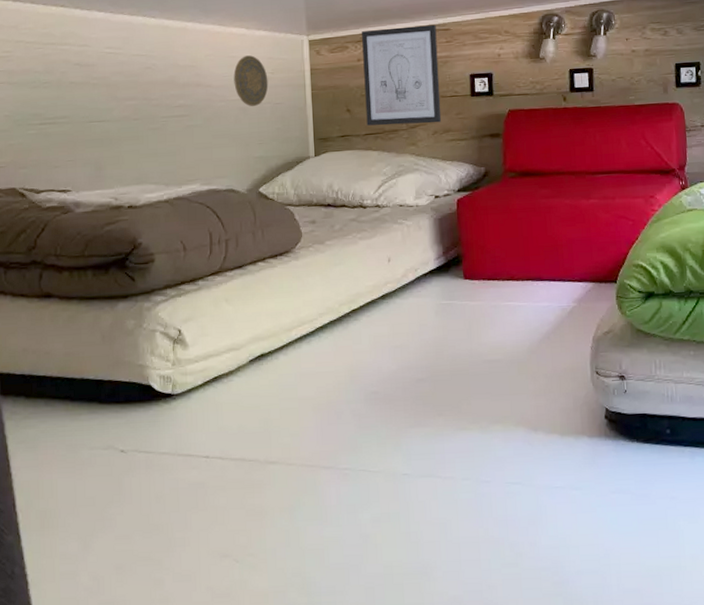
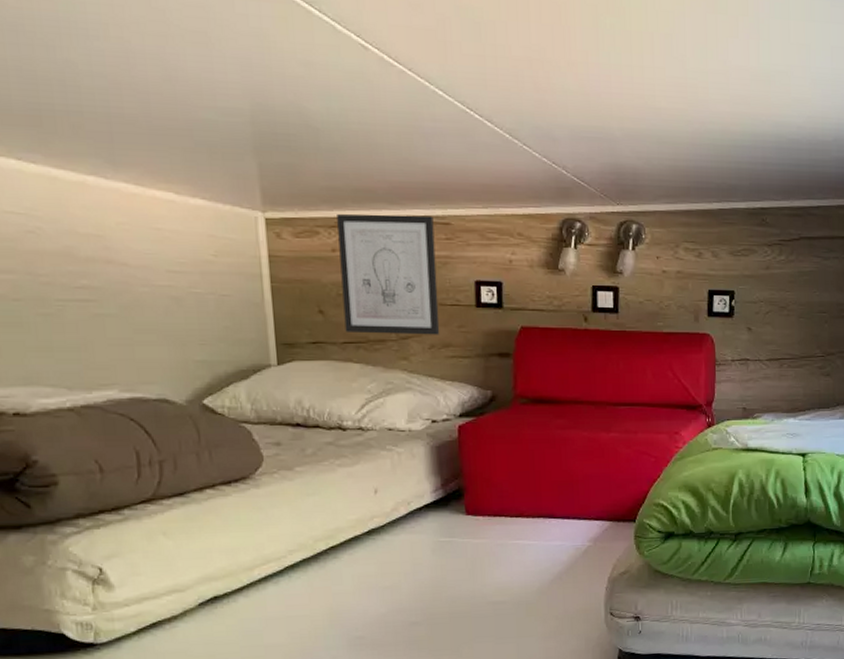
decorative plate: present [233,55,269,106] -> none [160,229,211,296]

